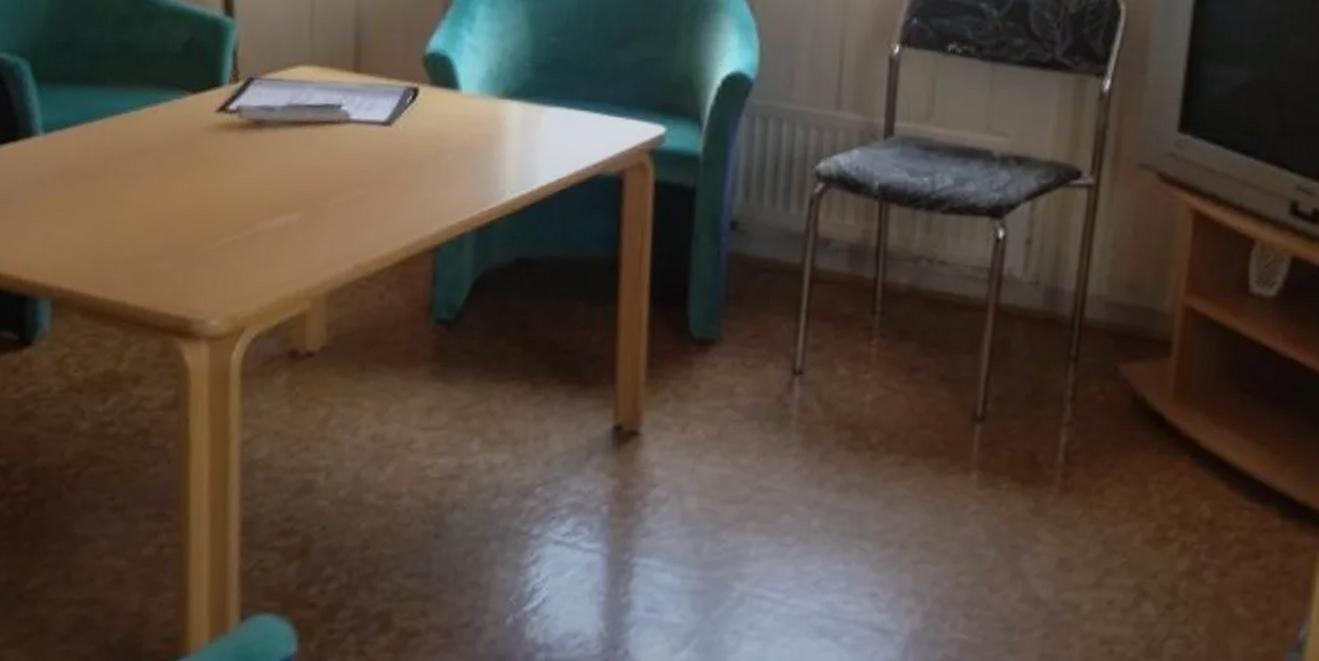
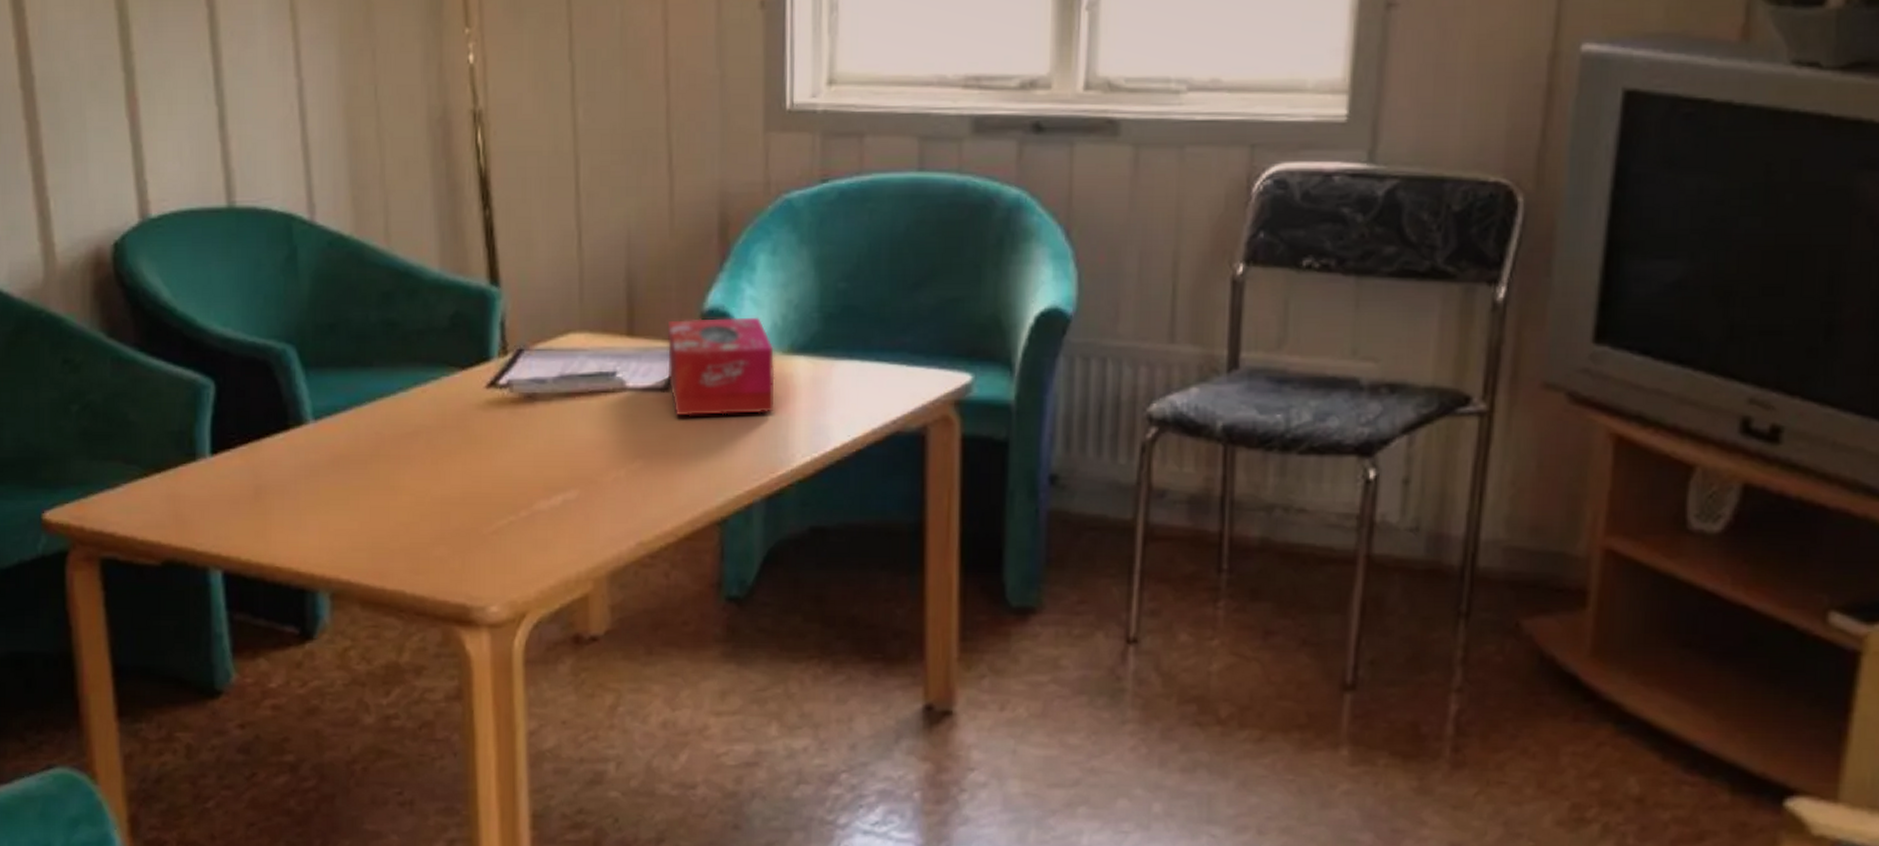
tissue box: none [390,60,489,151] -> present [667,317,775,416]

